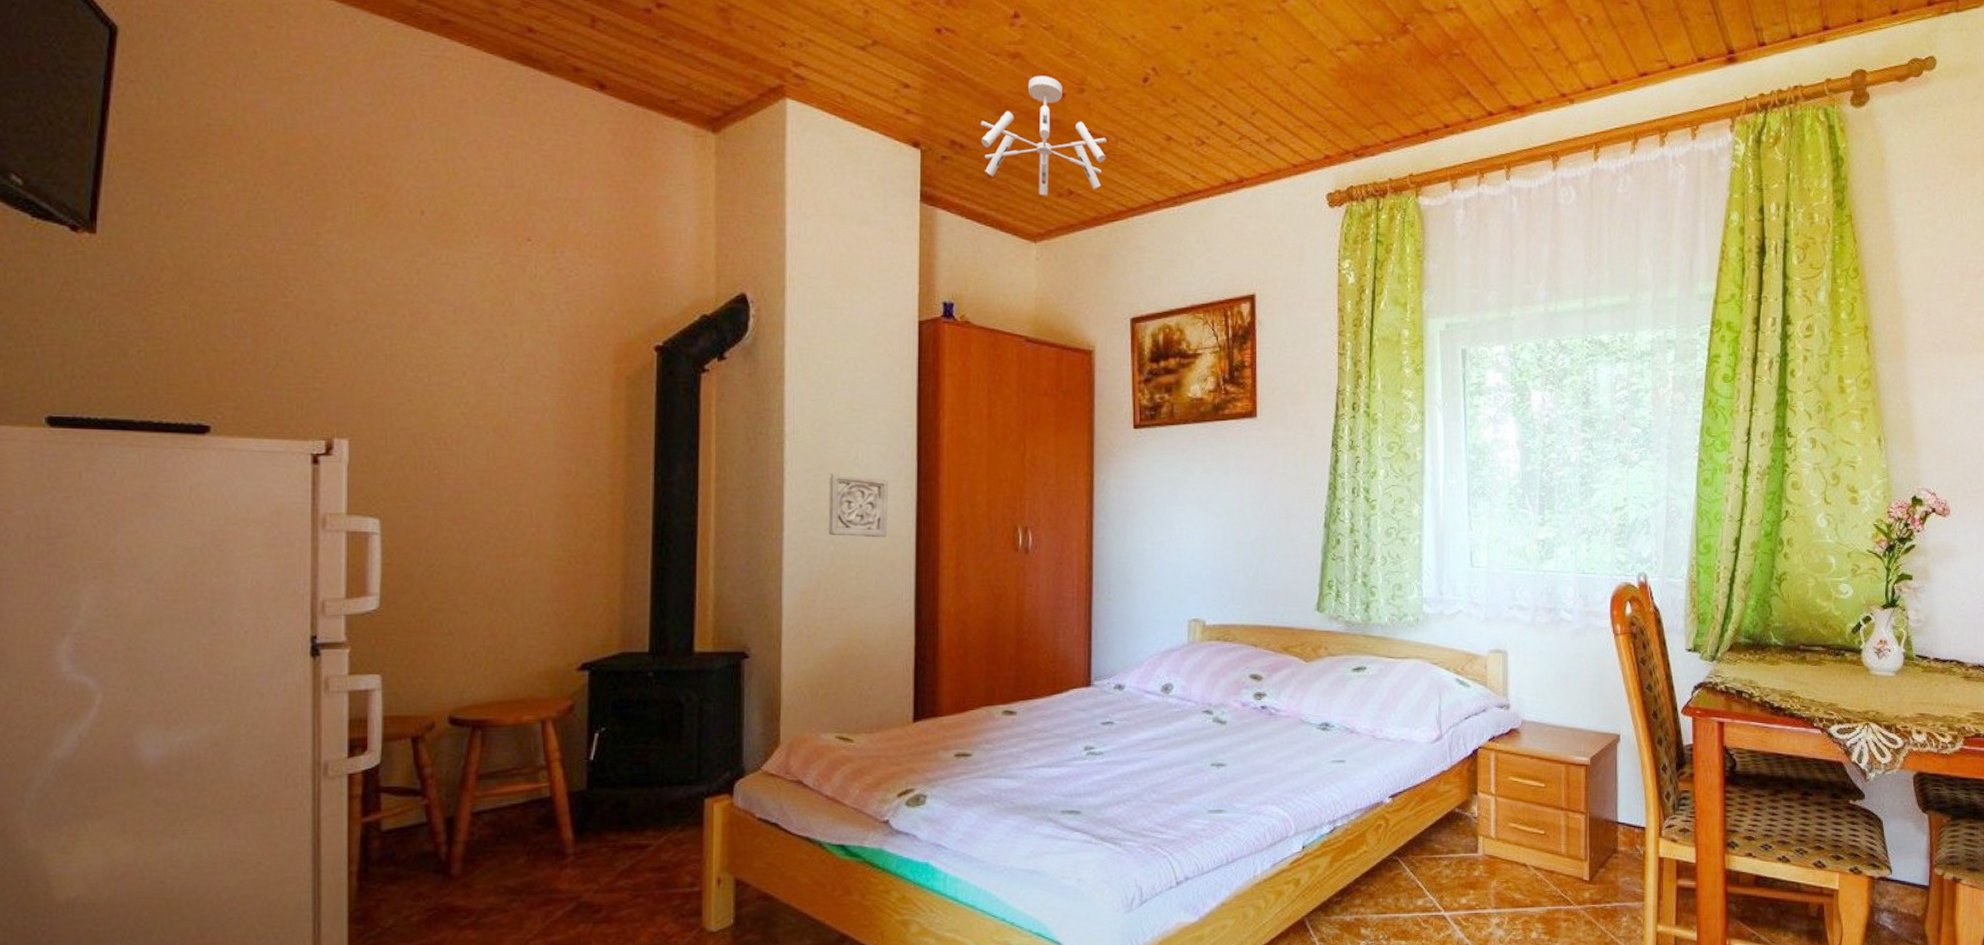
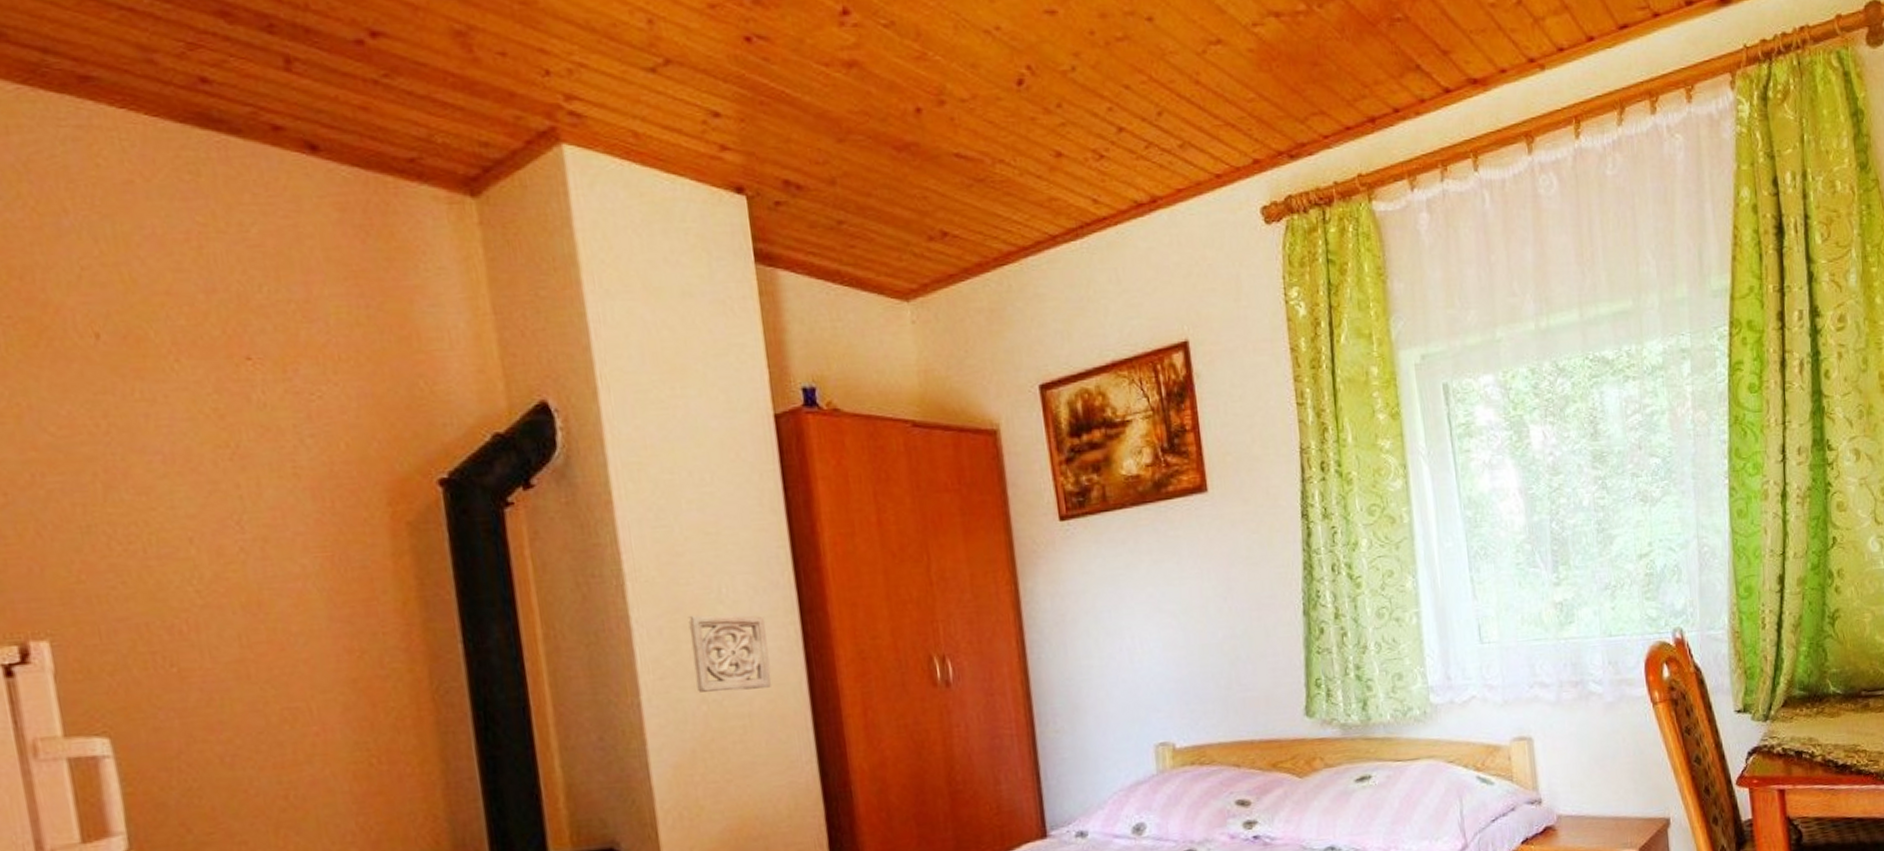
ceiling light fixture: present [980,75,1106,196] -> none [818,87,983,241]

